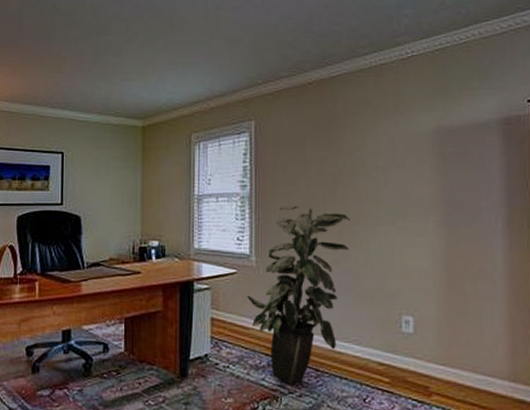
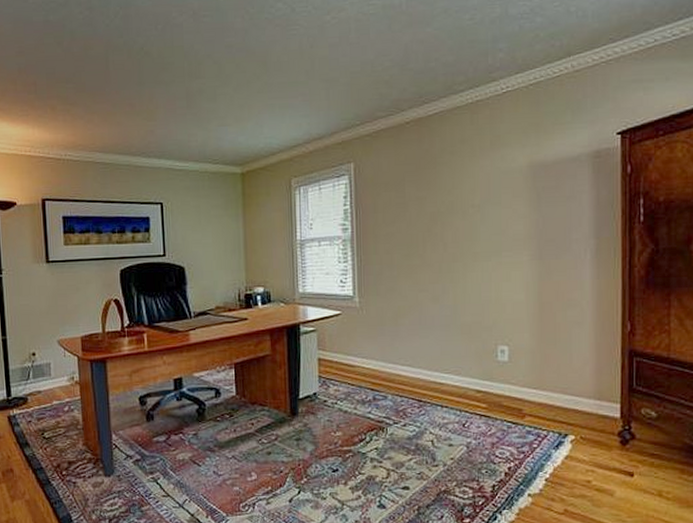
indoor plant: present [247,205,351,385] -> none [352,245,449,416]

